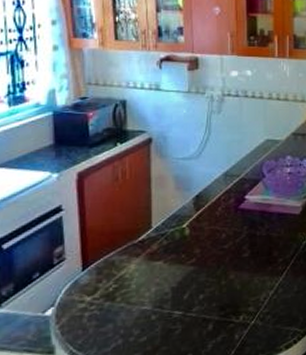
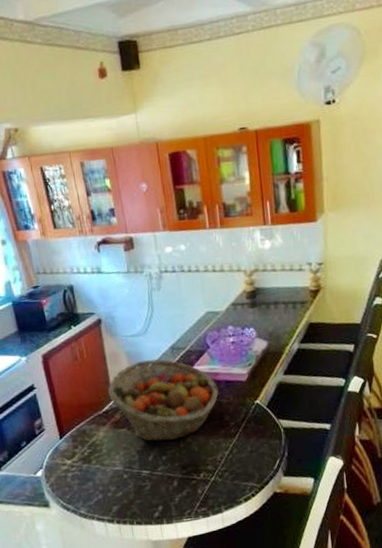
fruit basket: none [148,186,271,278] -> present [108,359,220,442]

